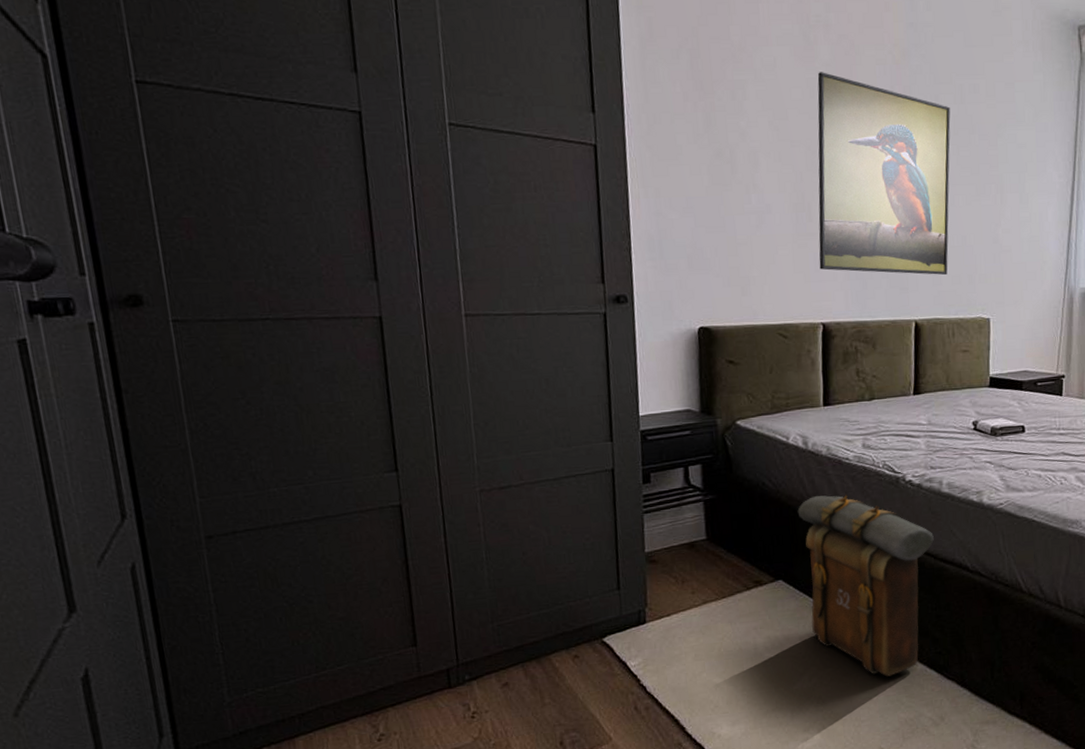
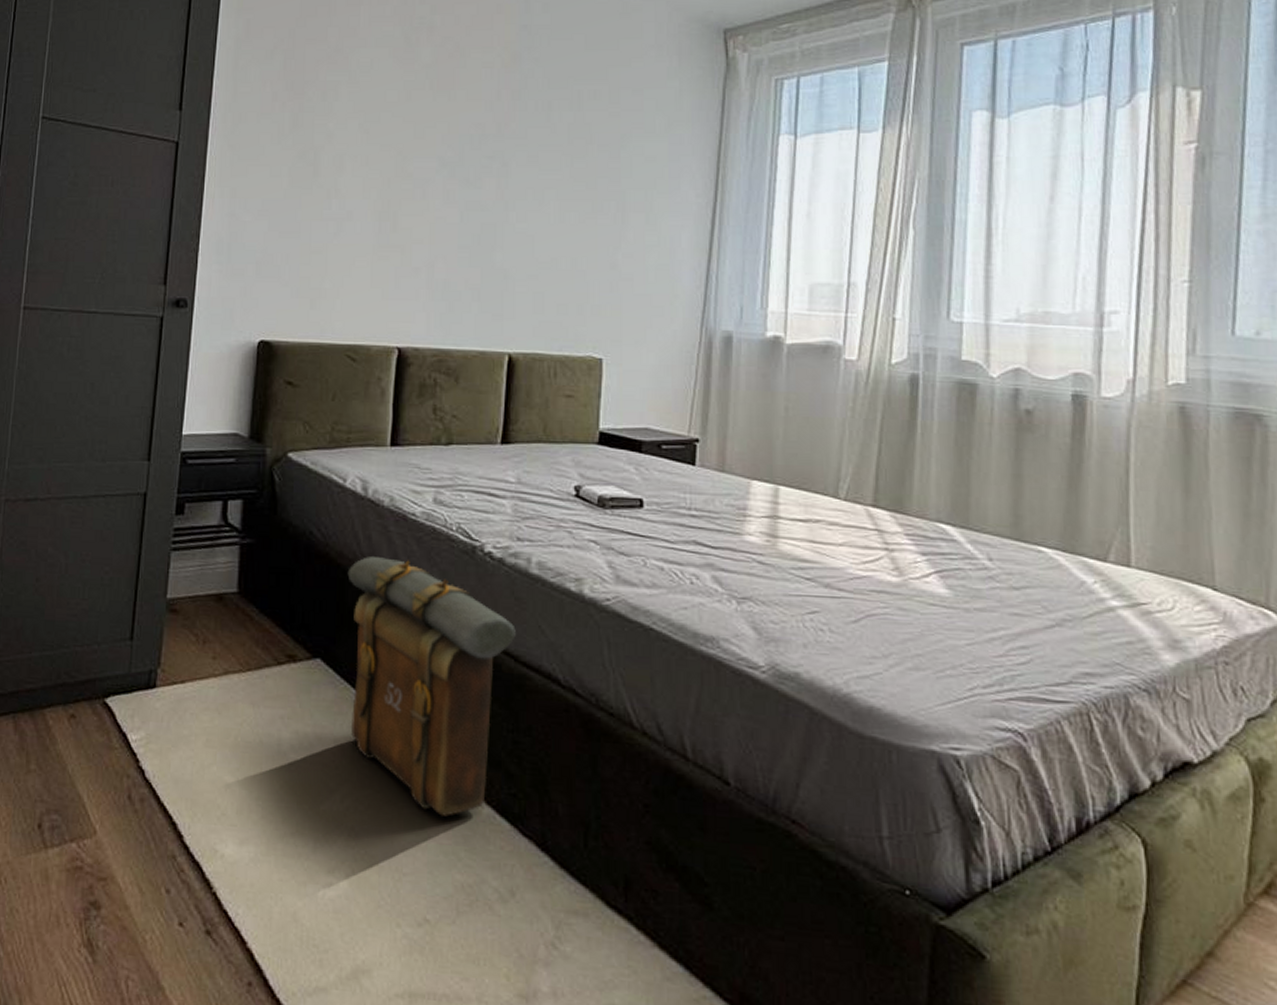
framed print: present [817,72,951,275] -> none [400,74,565,302]

